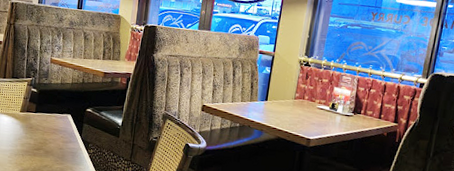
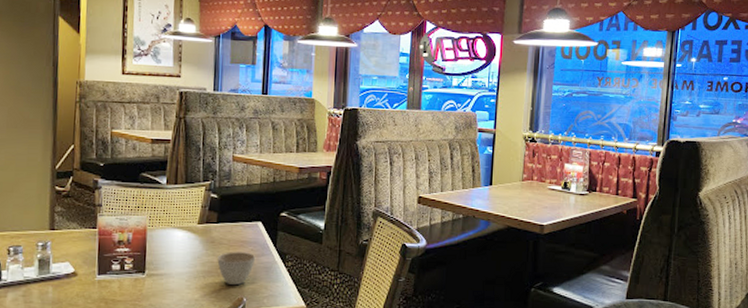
cup: none [34,137,65,164] -> present [217,252,256,285]

